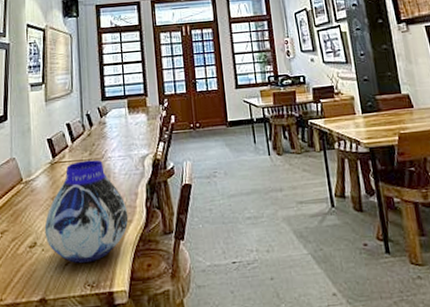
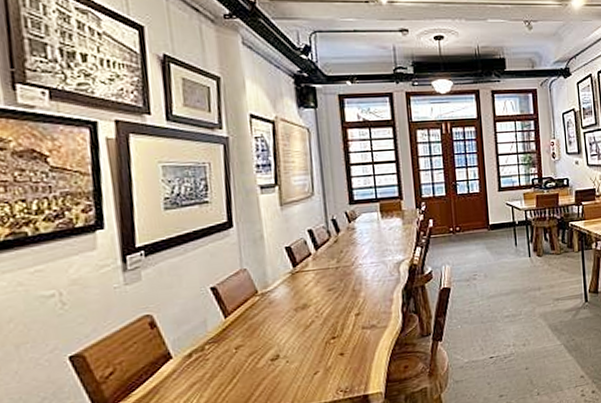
vase: present [44,160,129,264] -> none [287,267,383,372]

